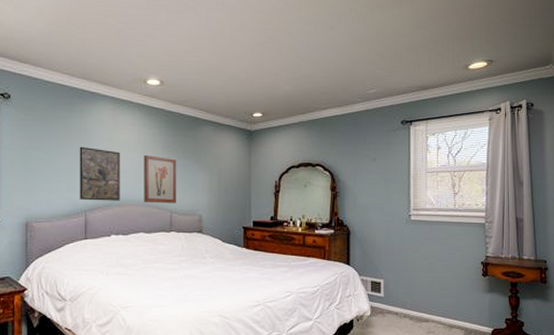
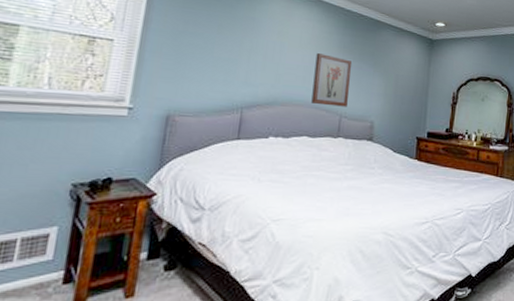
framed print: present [79,146,120,201] -> none [237,36,290,100]

